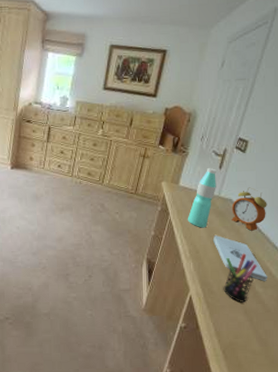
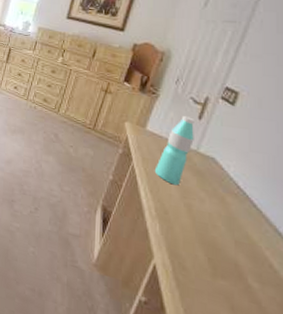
notepad: present [213,235,267,281] -> none [188,197,266,275]
pen holder: present [223,253,257,303] -> none [200,229,250,295]
alarm clock: present [232,187,267,231] -> none [214,148,266,204]

